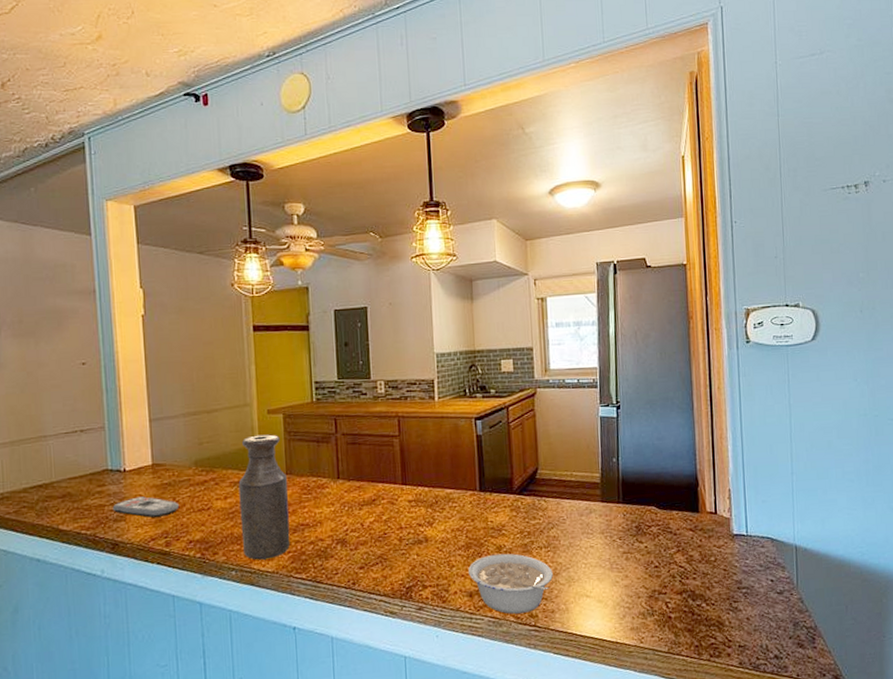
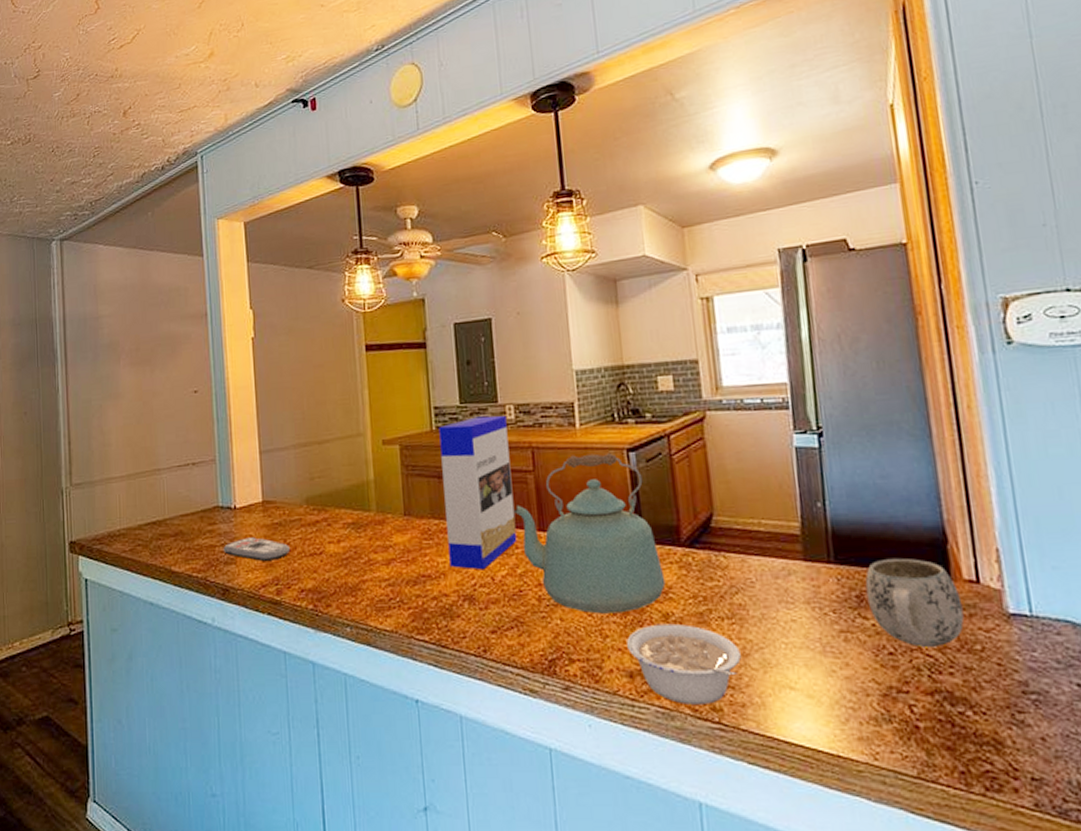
bottle: present [238,434,291,560] -> none [352,468,411,616]
cereal box: none [319,389,384,518] -> present [439,415,517,570]
kettle: none [381,421,500,549] -> present [513,452,666,614]
mug: none [642,498,706,561] -> present [865,558,965,648]

